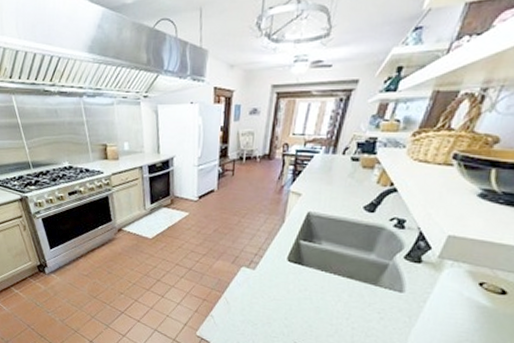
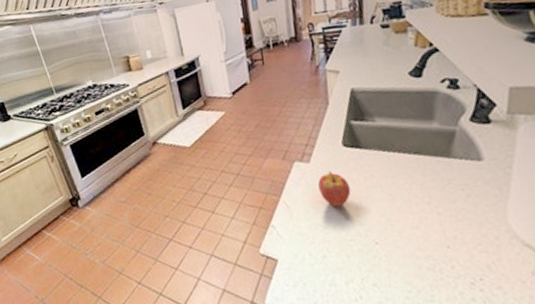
fruit: none [258,280,285,310] -> present [318,171,351,207]

